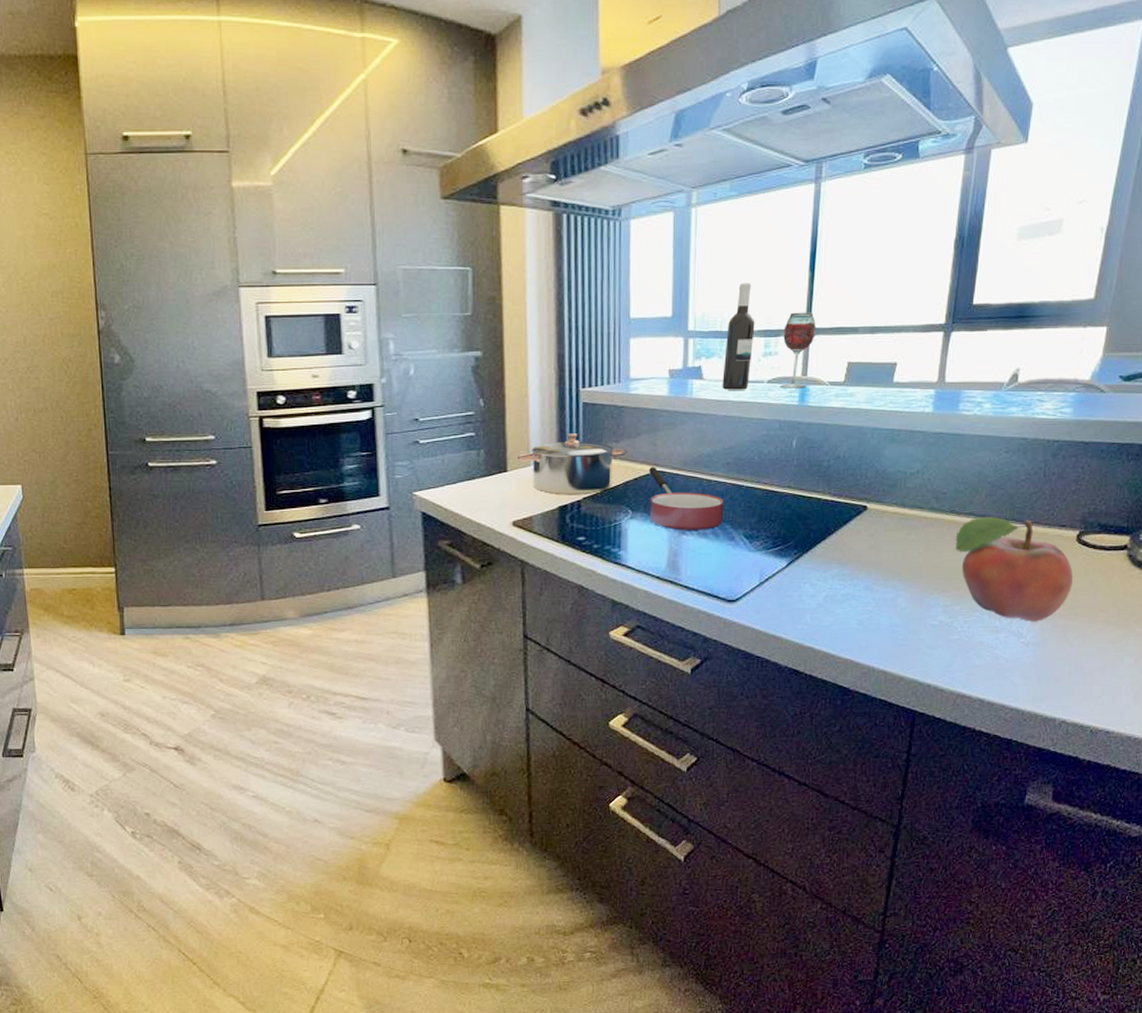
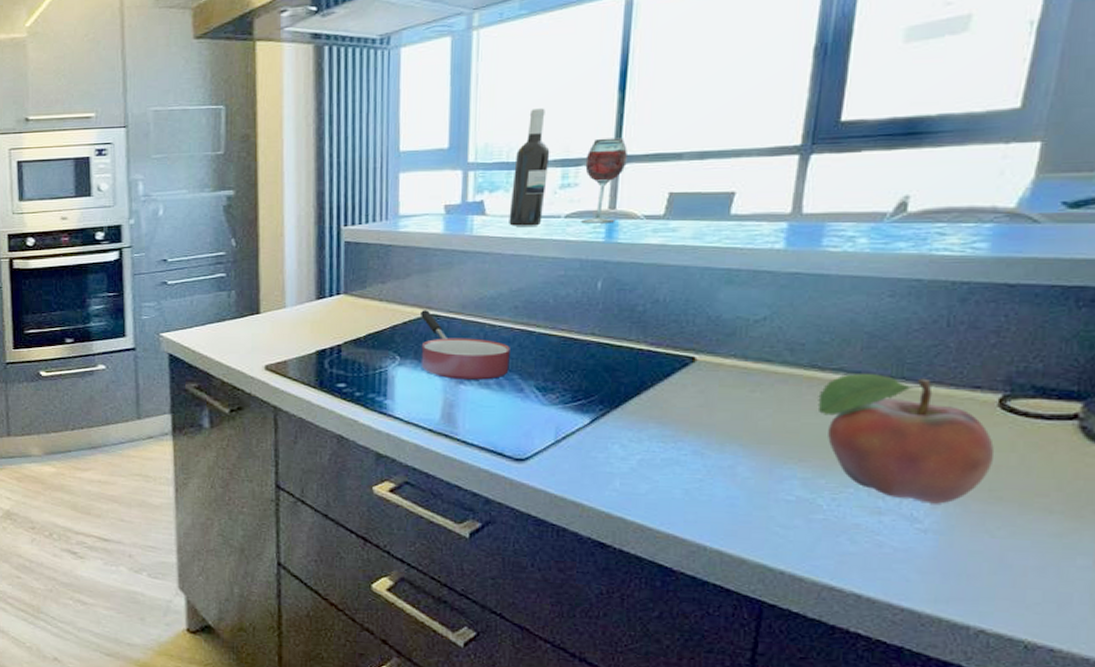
cooking pot: present [518,432,628,494] -> none [272,273,396,338]

